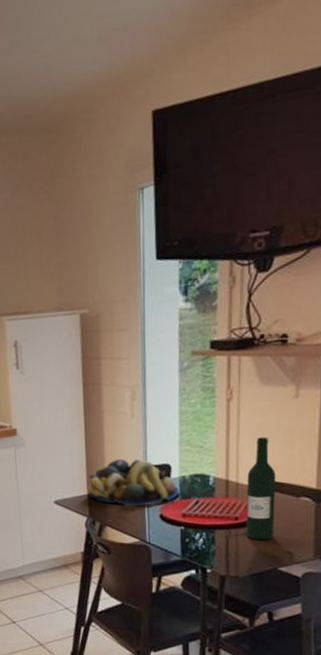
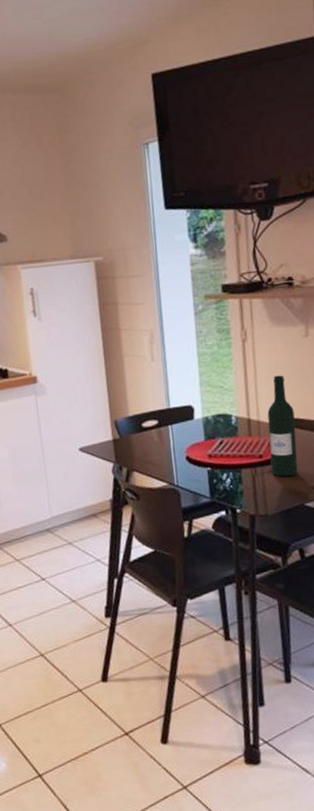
fruit bowl: present [88,458,180,507] -> none [113,402,204,451]

